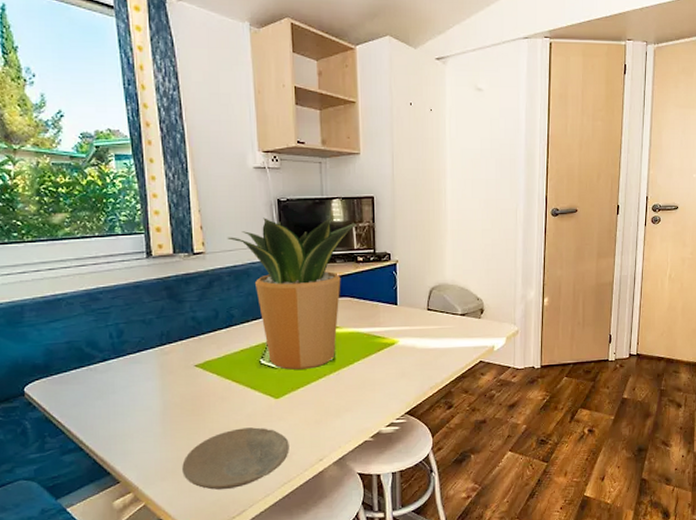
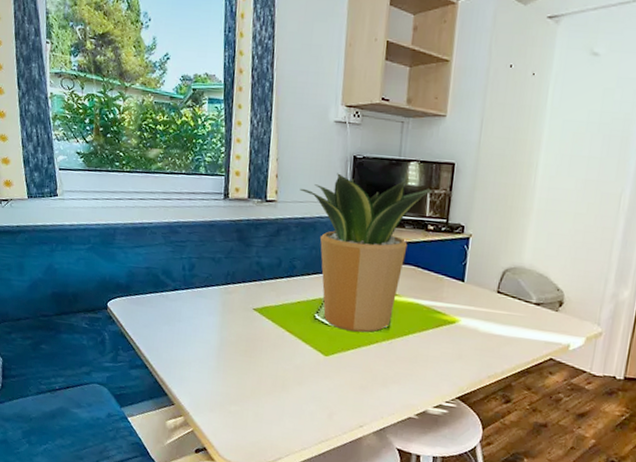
plate: present [182,427,289,490] -> none [229,377,332,435]

